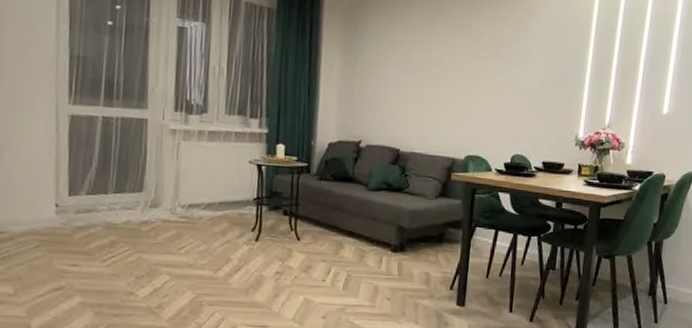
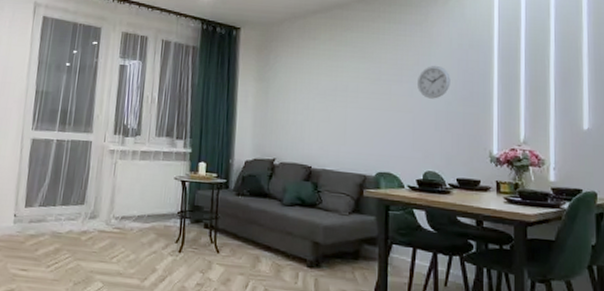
wall clock: none [513,42,547,79] -> present [417,65,451,99]

